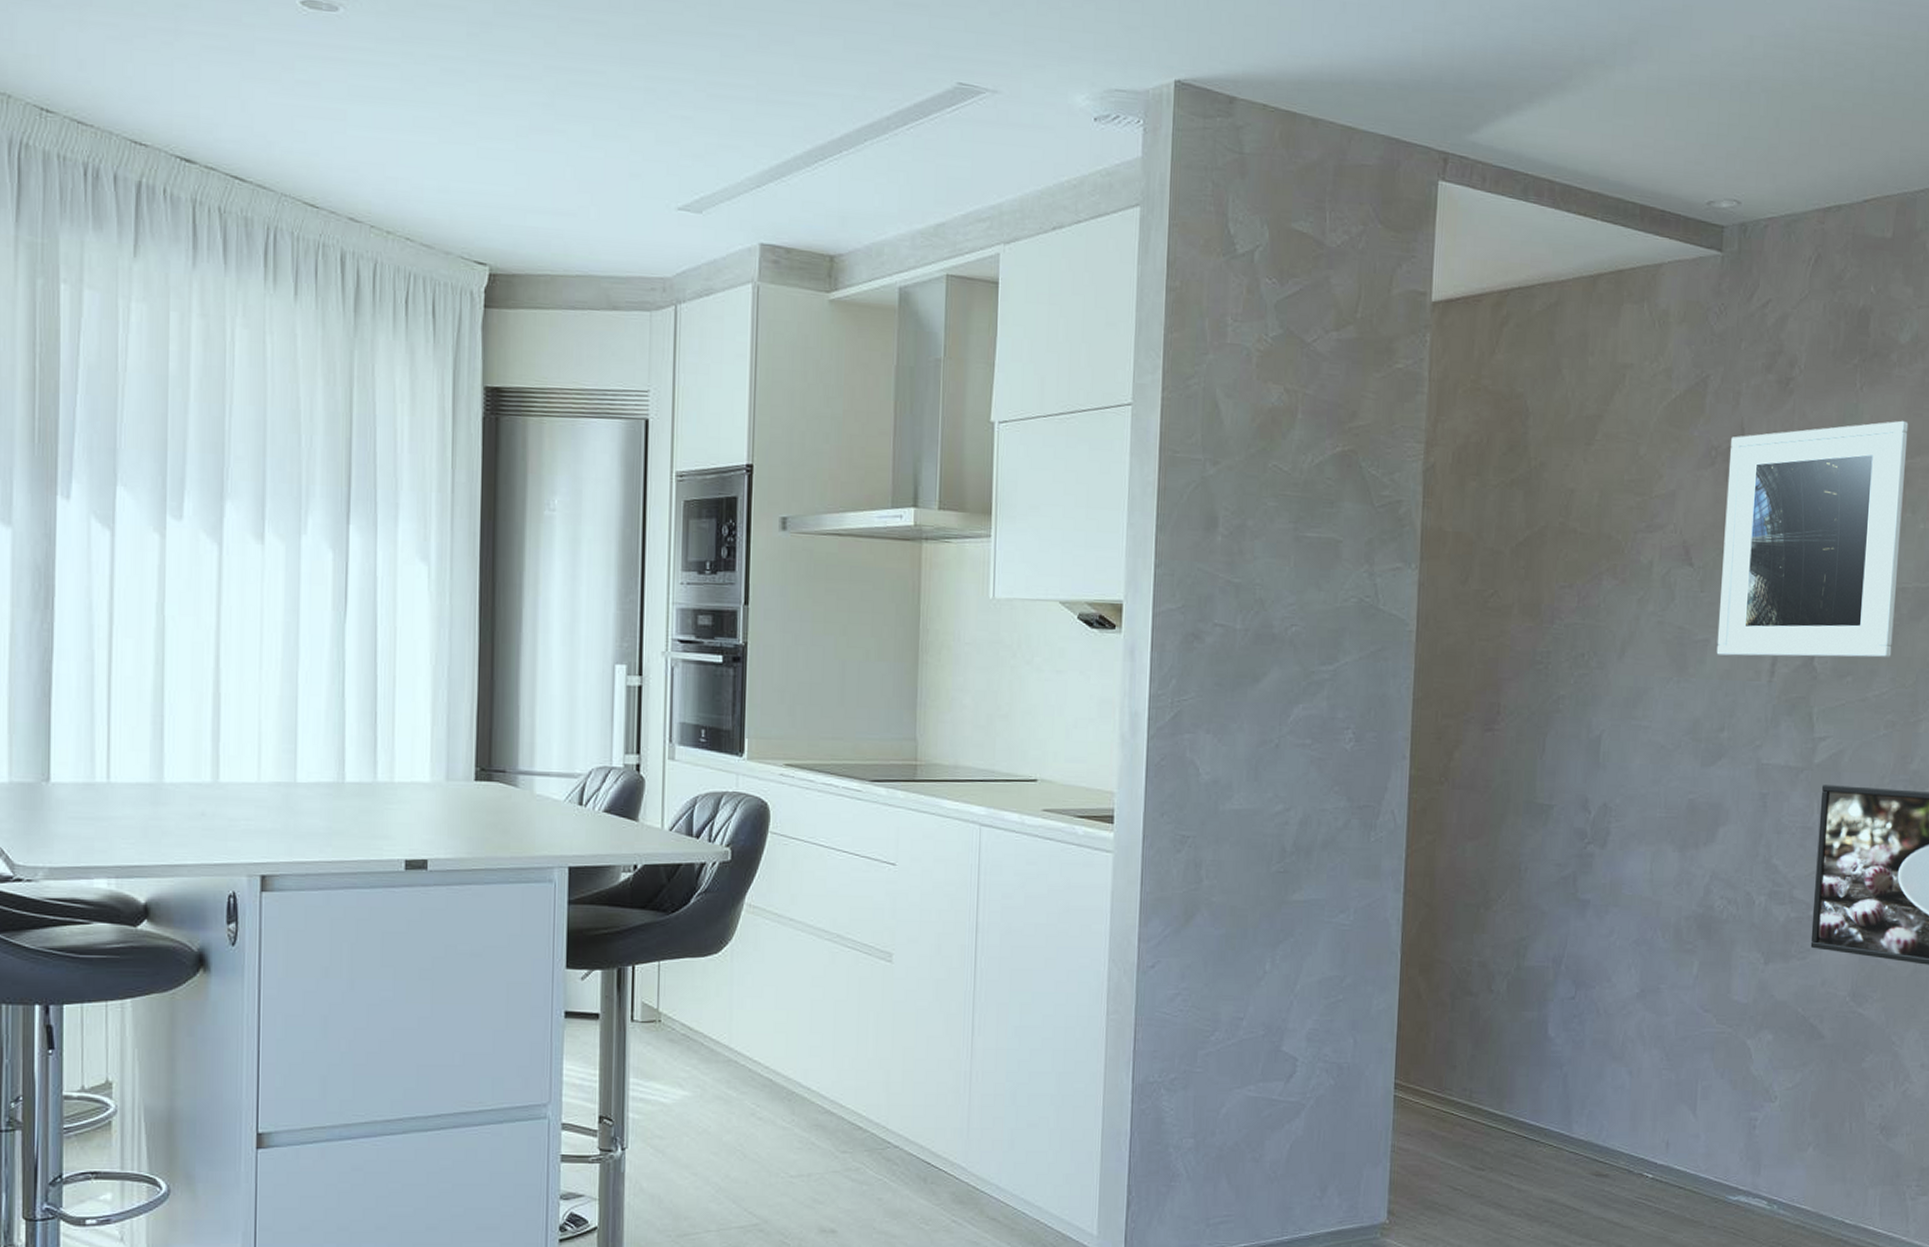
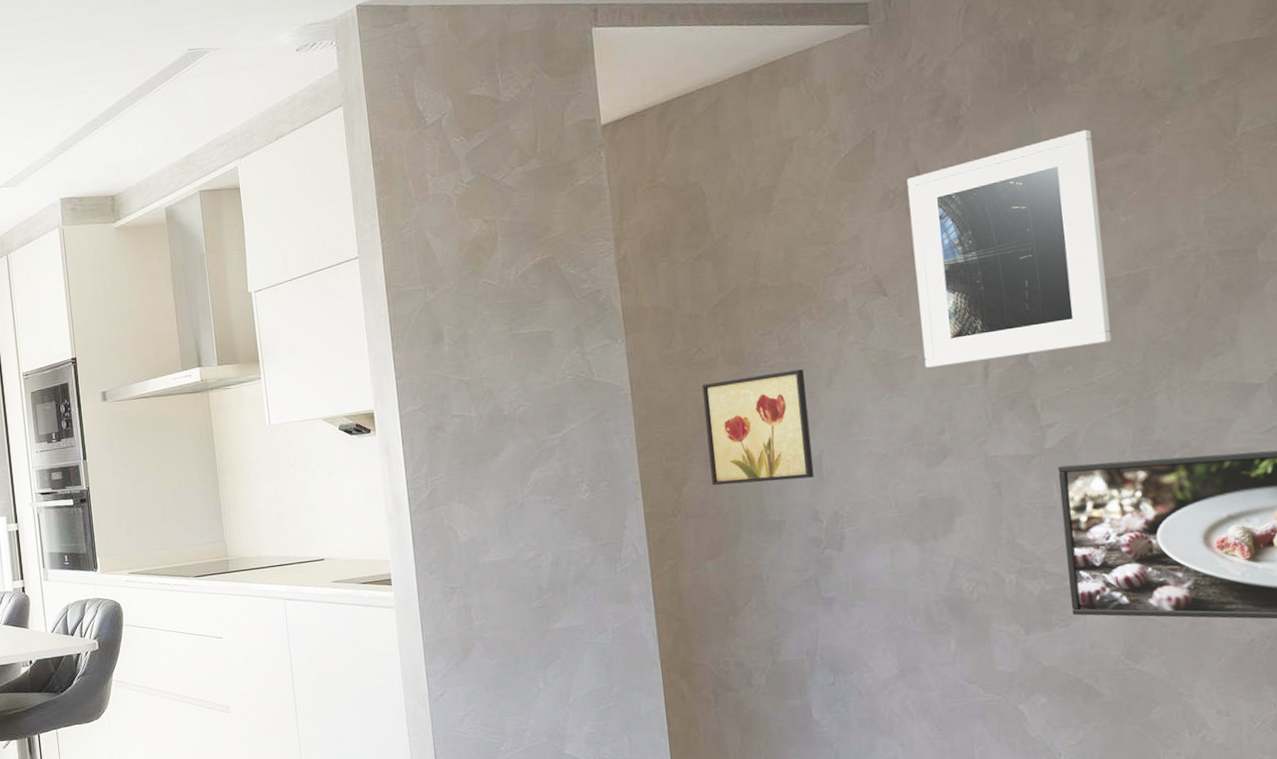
wall art: none [1486,633,1599,760] -> present [702,369,814,486]

